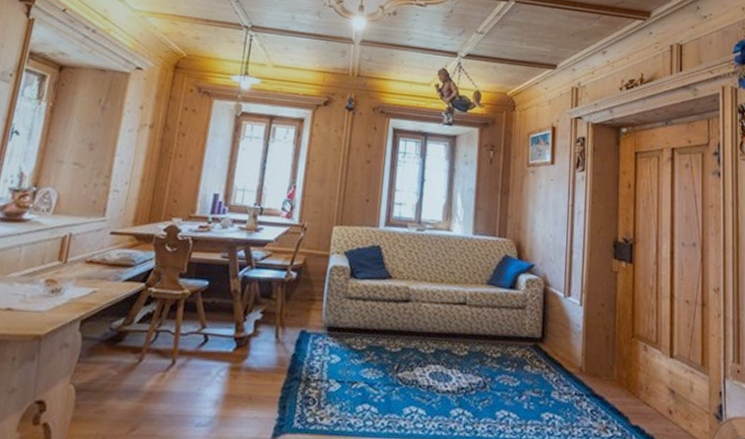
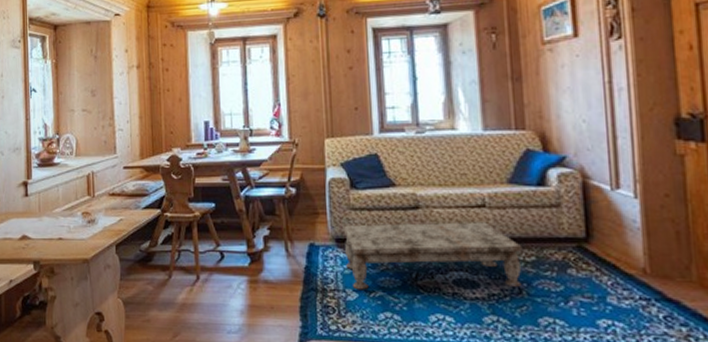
coffee table: none [333,314,492,381] -> present [343,222,523,290]

